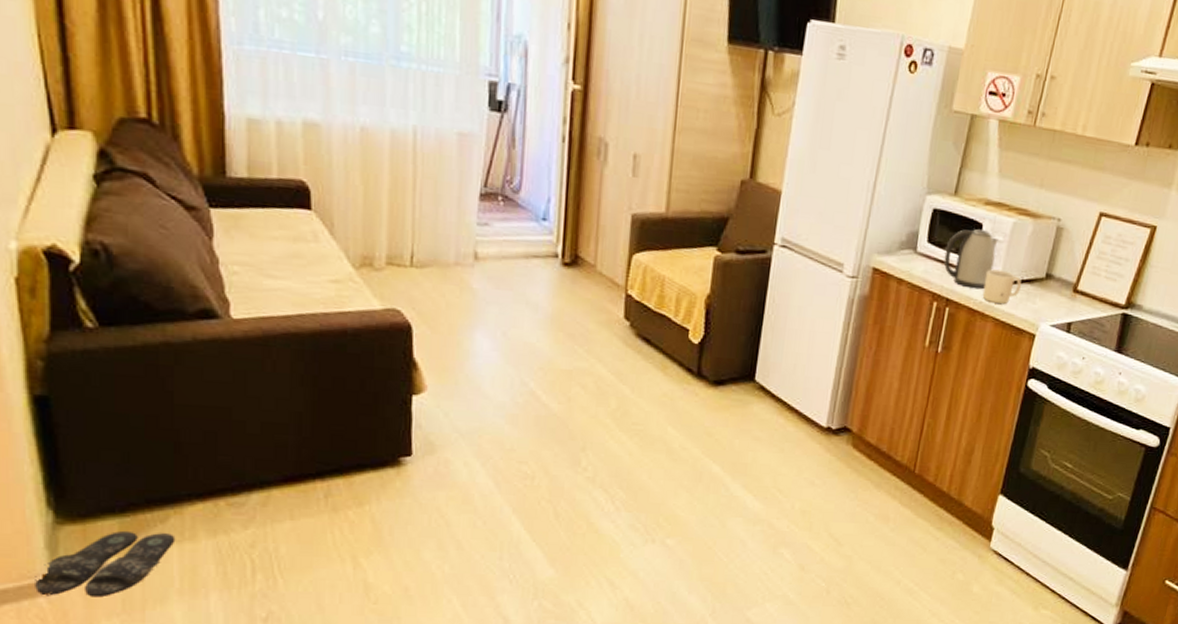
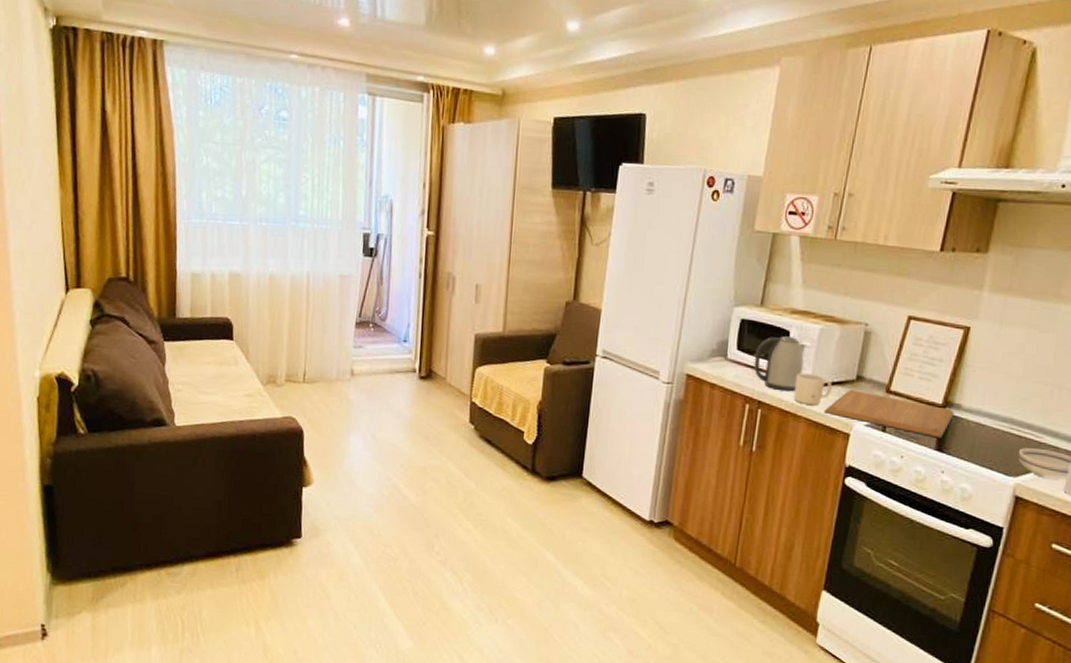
slippers: present [35,531,174,597] -> none [36,592,129,644]
chopping board: none [1011,288,1135,340] -> present [824,390,954,439]

